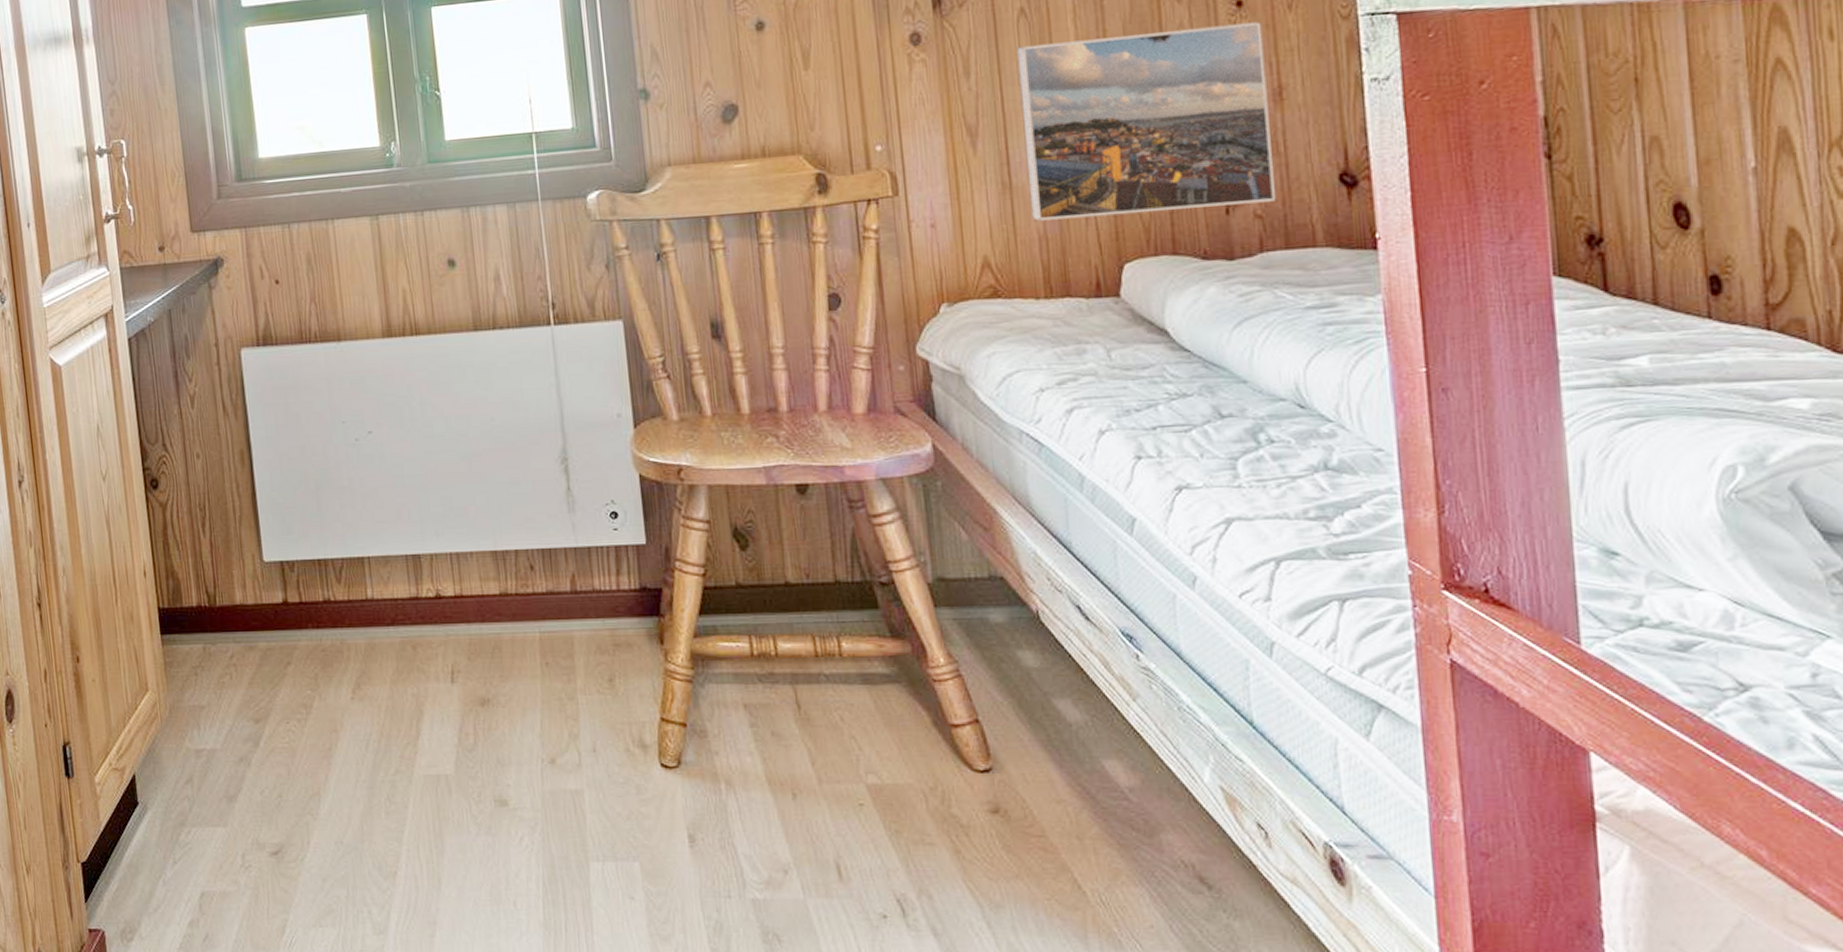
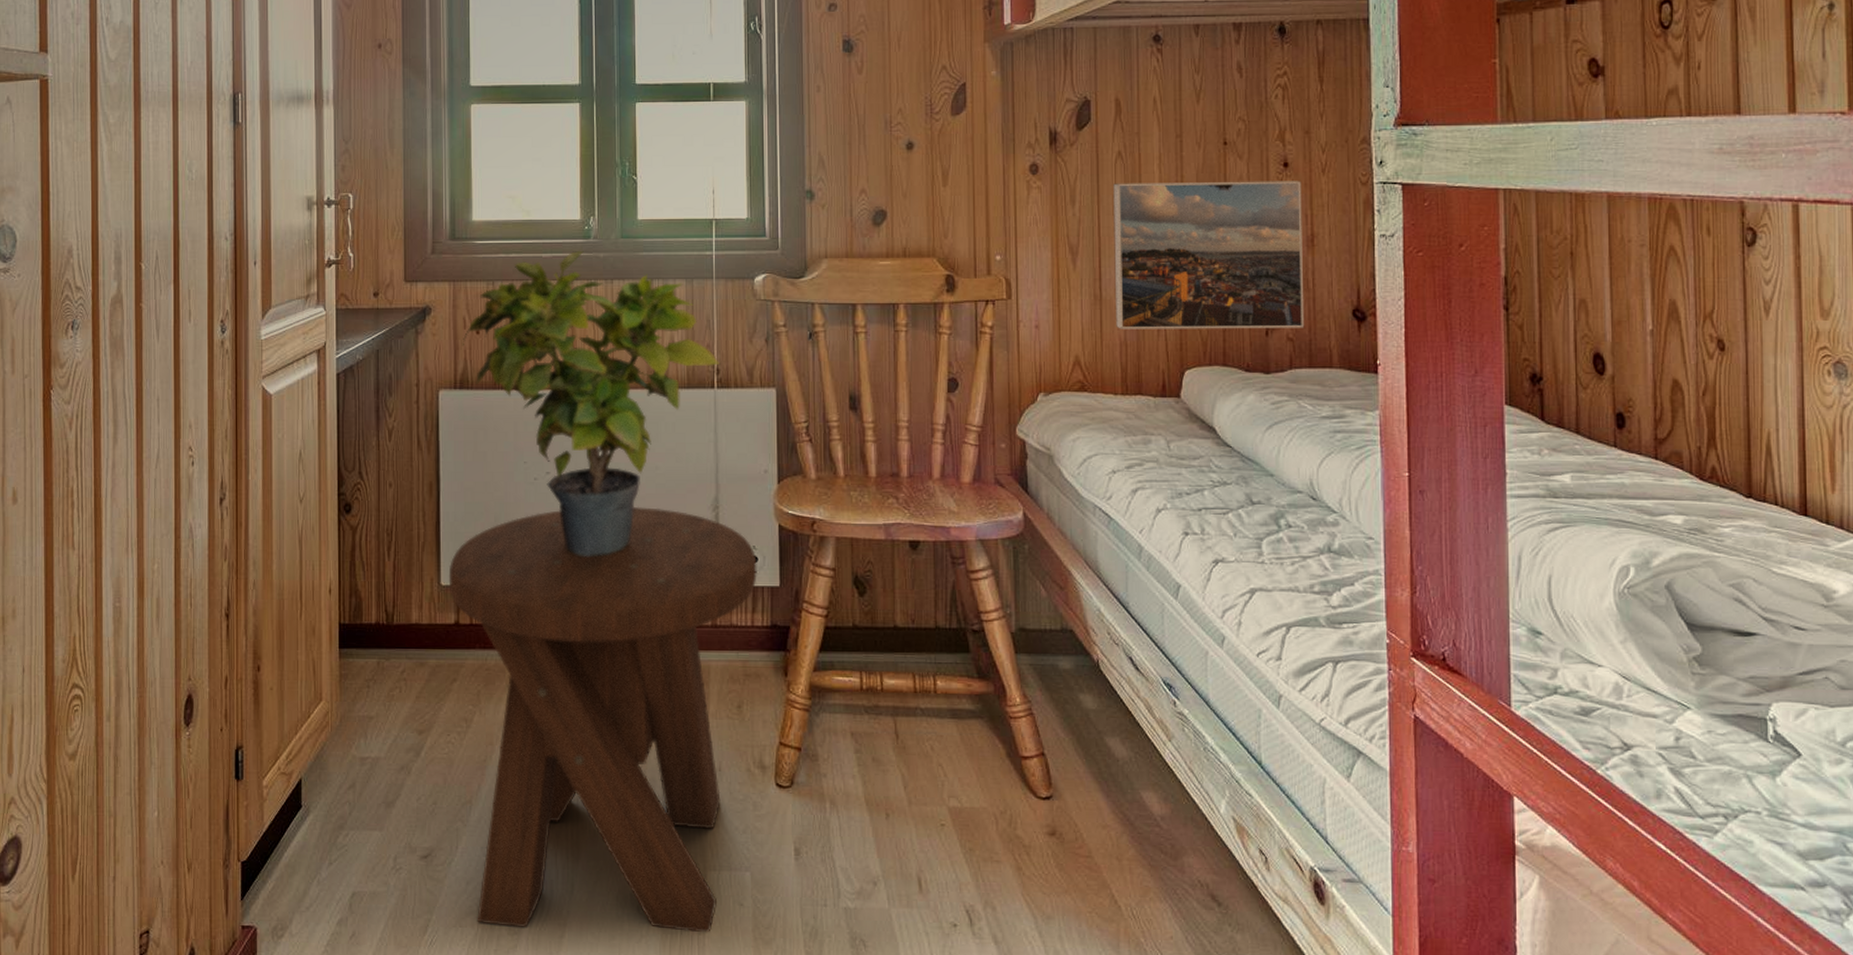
potted plant: none [260,181,554,522] -> present [462,250,719,556]
music stool: none [270,463,619,930] -> present [448,506,757,933]

